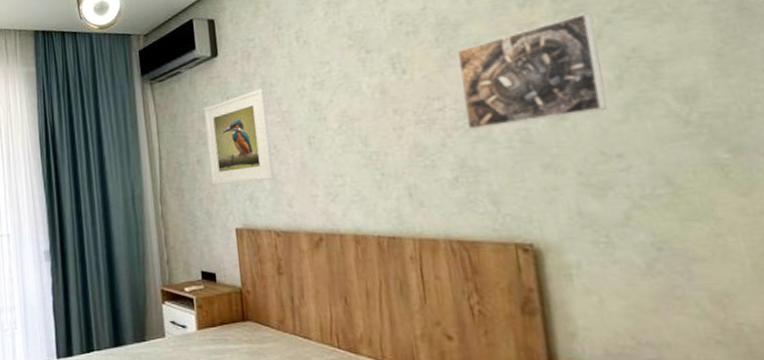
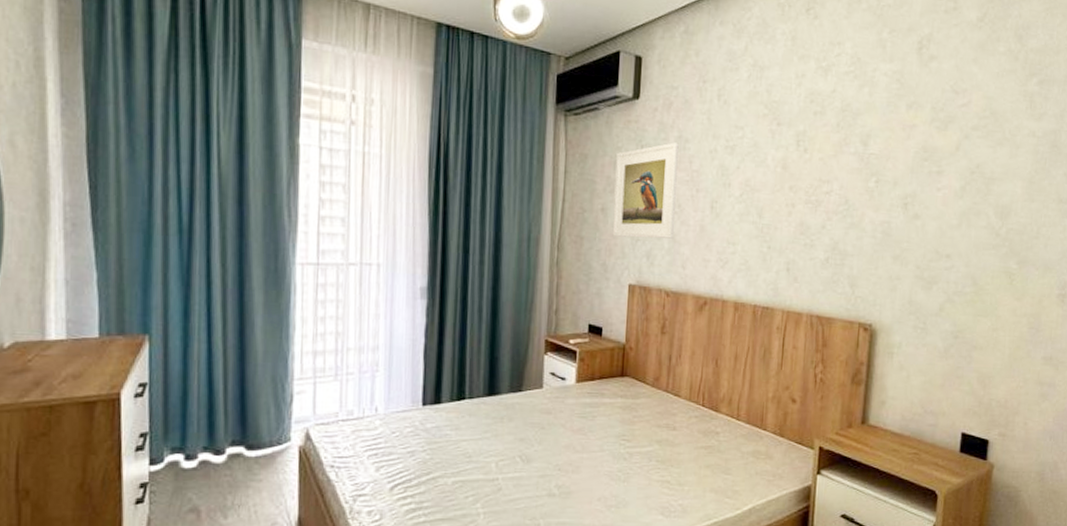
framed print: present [456,13,607,130] -> none [846,125,957,217]

